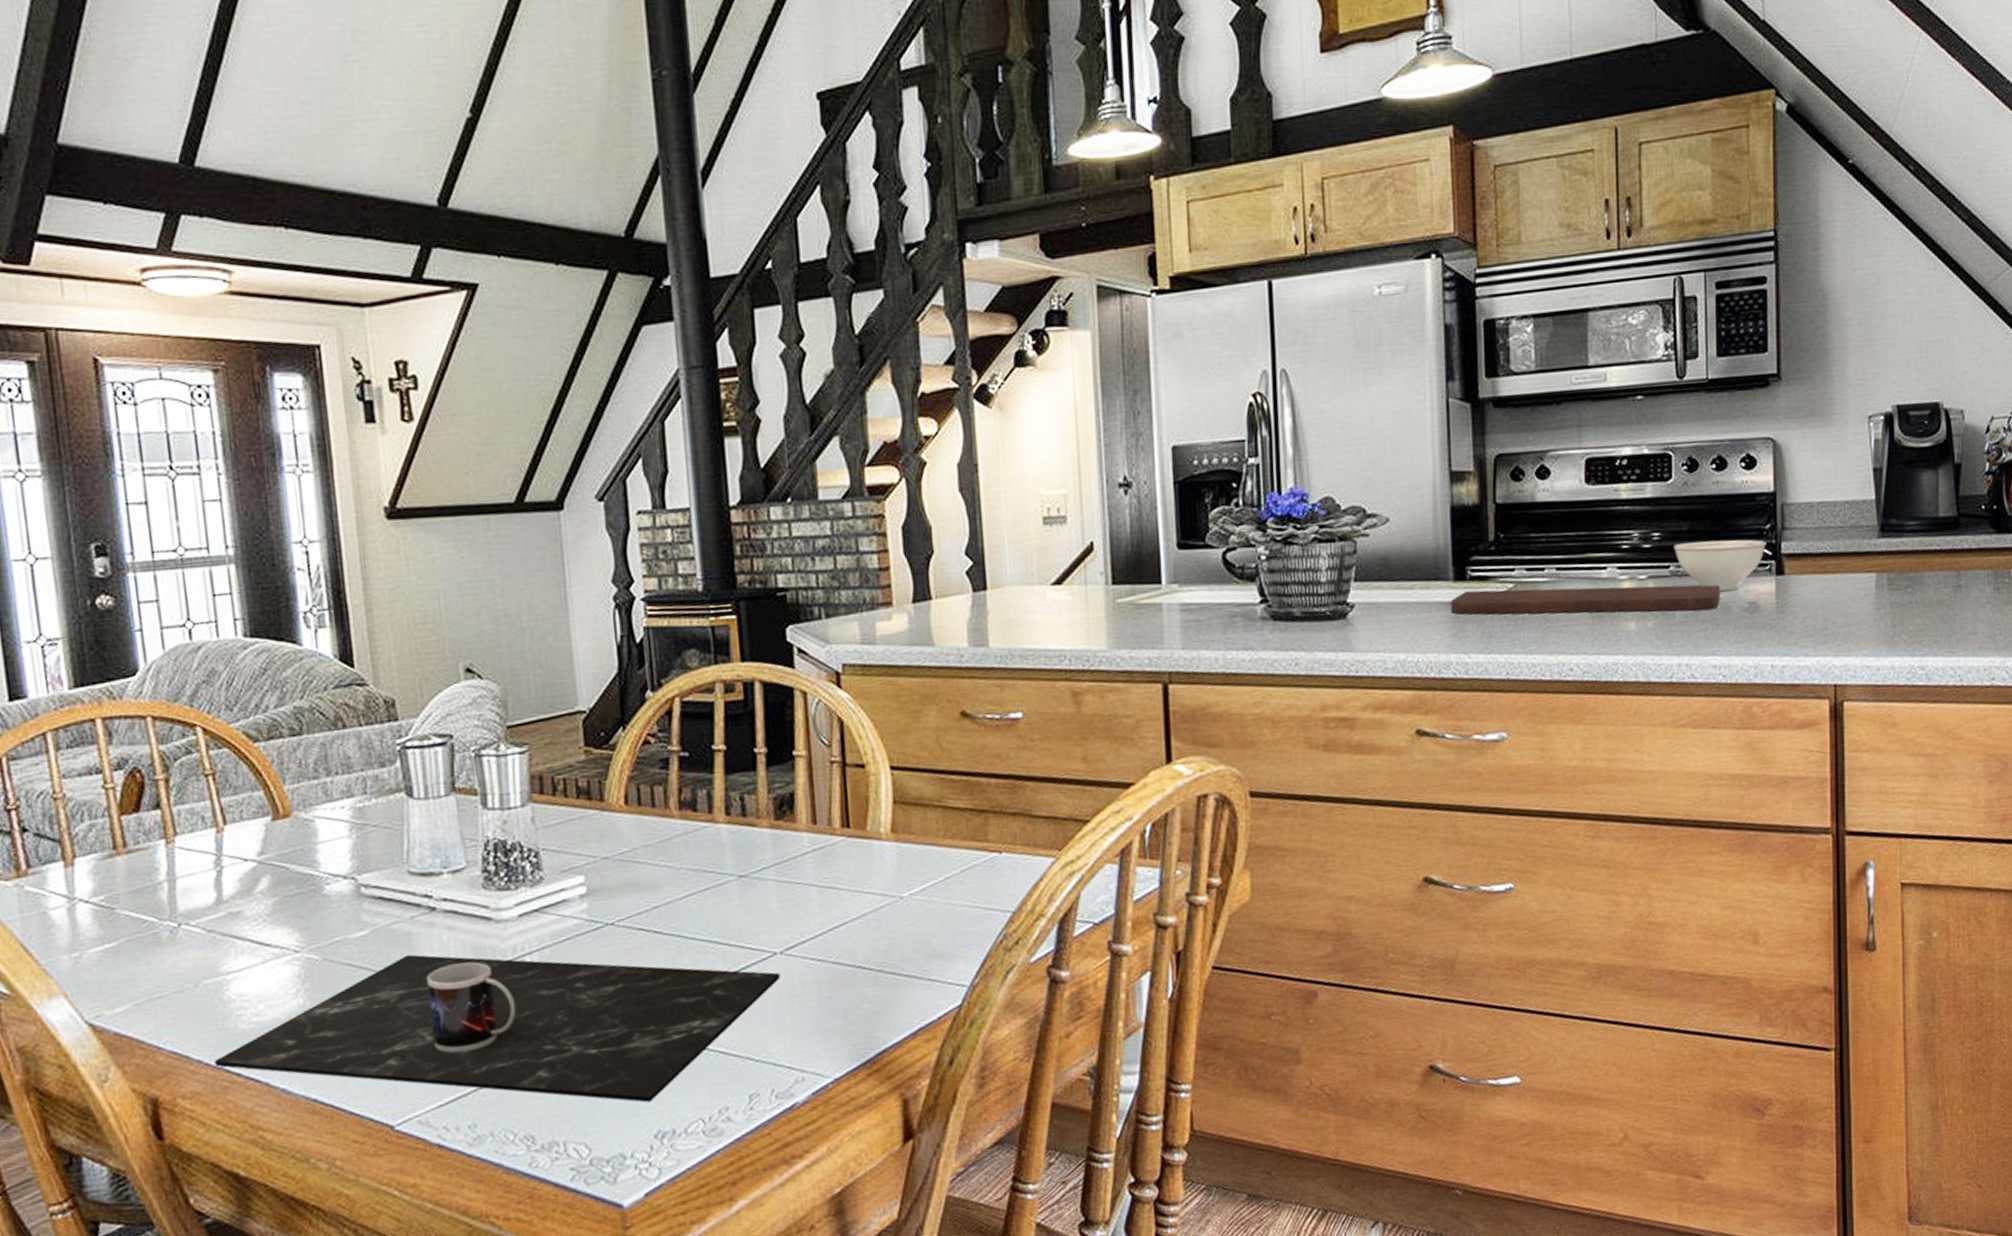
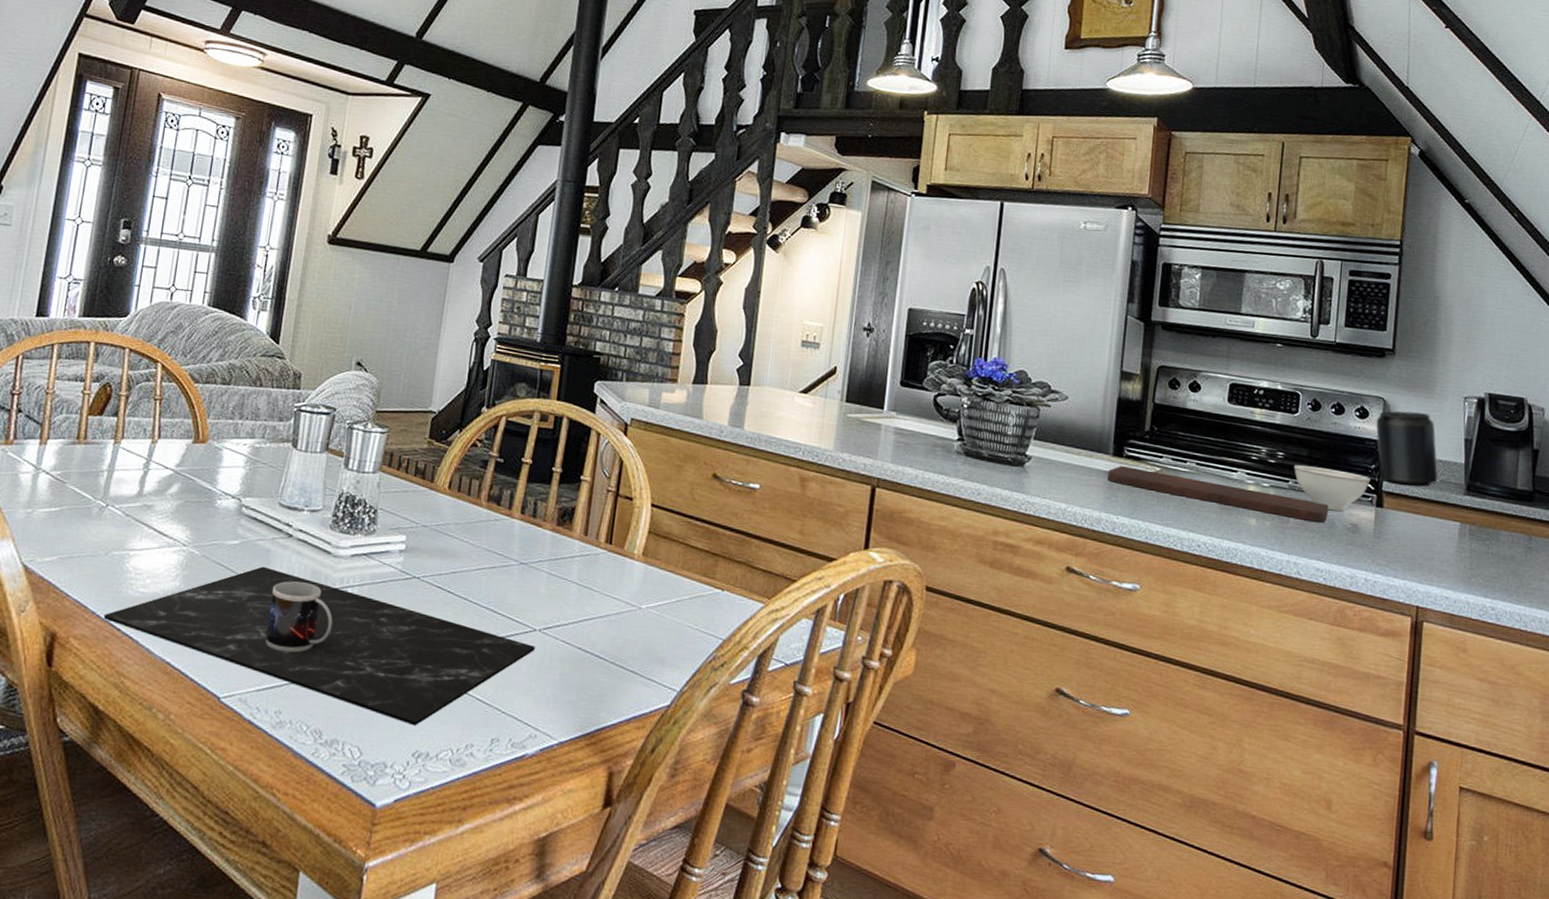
soda can: none [1766,447,1846,542] -> present [1376,411,1438,486]

